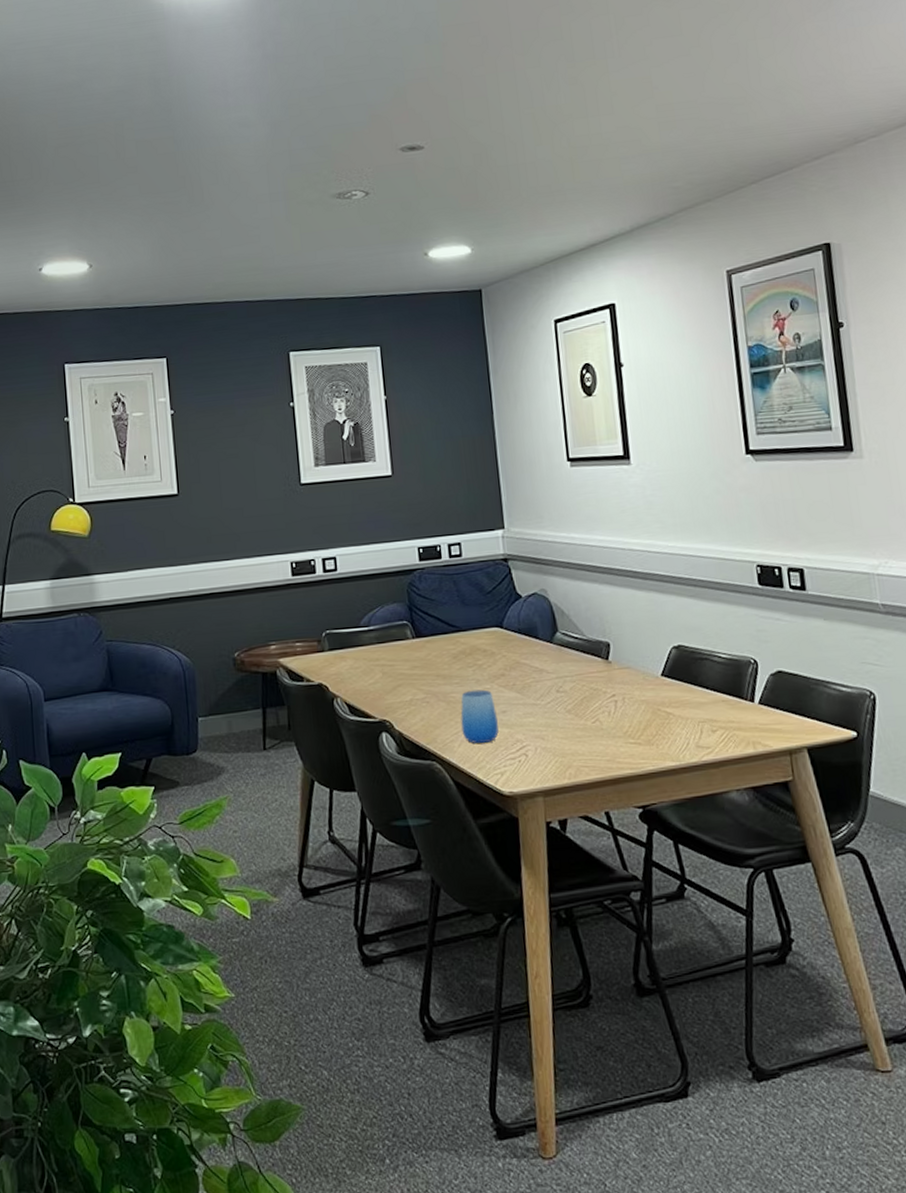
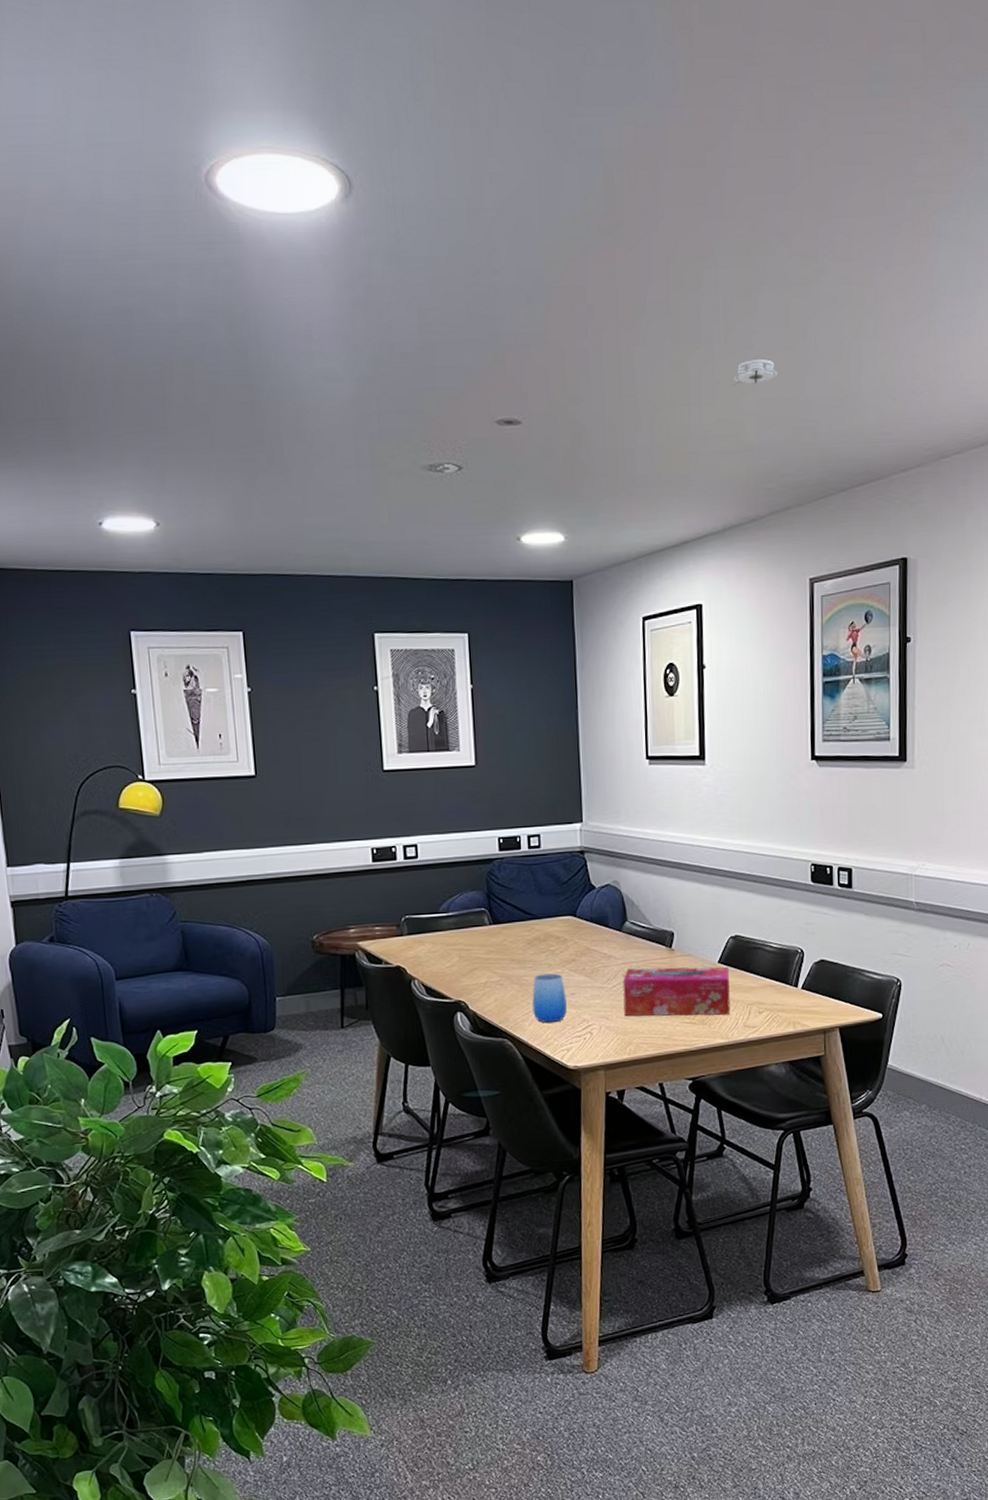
tissue box: none [557,680,680,736] -> present [623,966,730,1016]
smoke detector: none [630,68,676,95] -> present [733,359,779,386]

